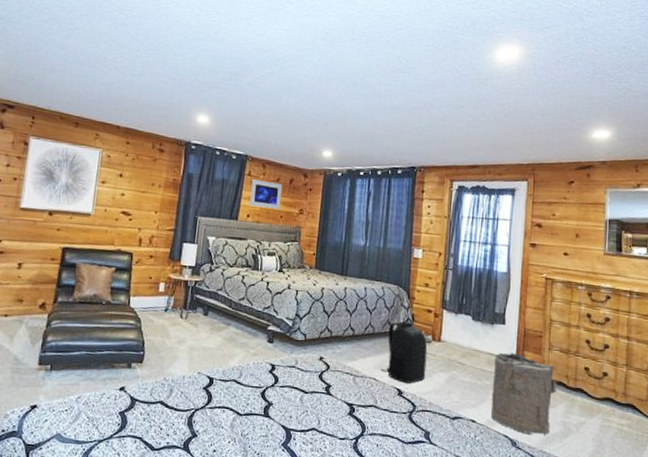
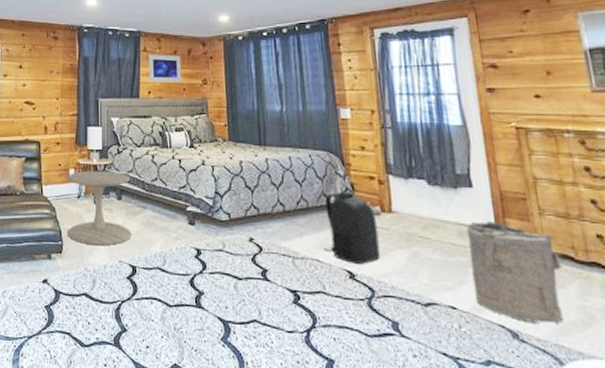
side table: none [149,285,220,358] -> present [66,170,131,246]

